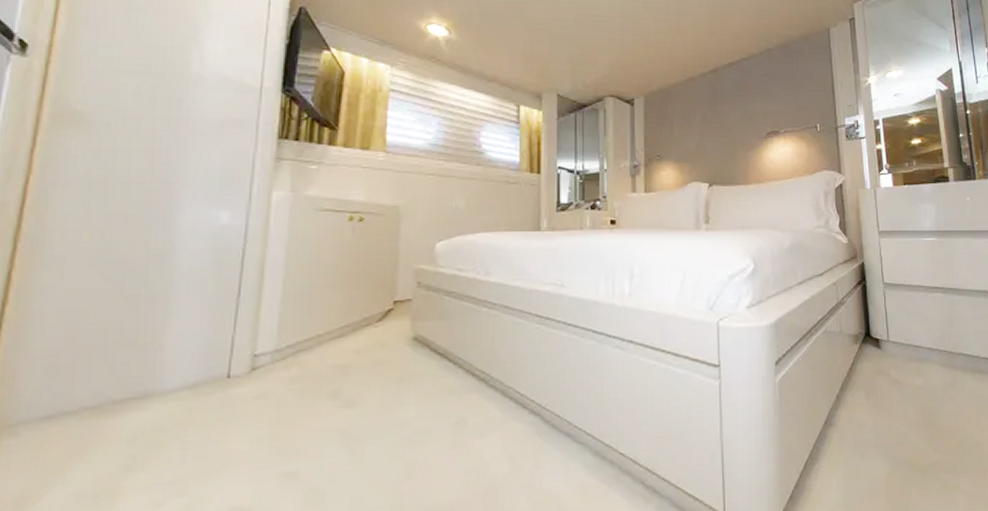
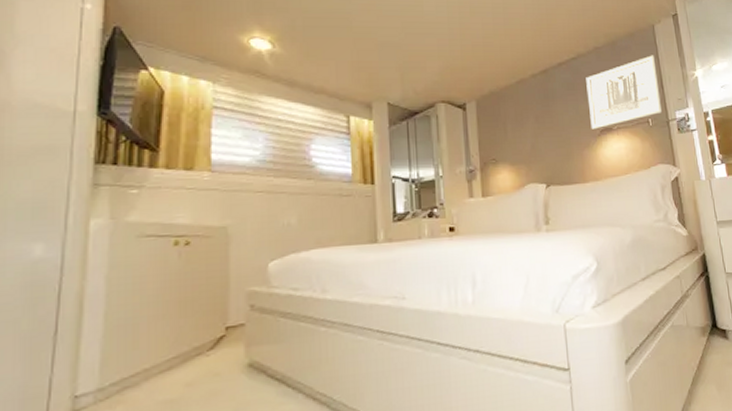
wall art: none [756,59,832,132] -> present [586,55,663,130]

